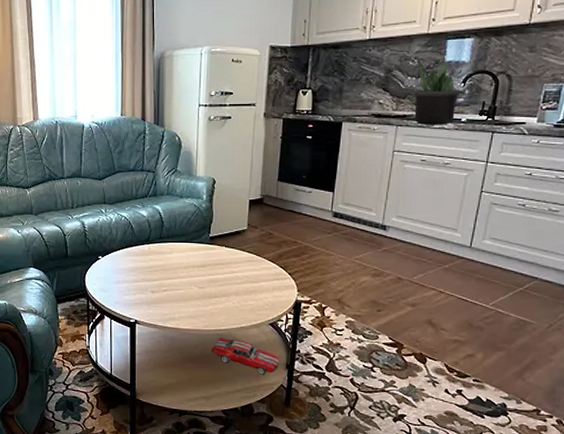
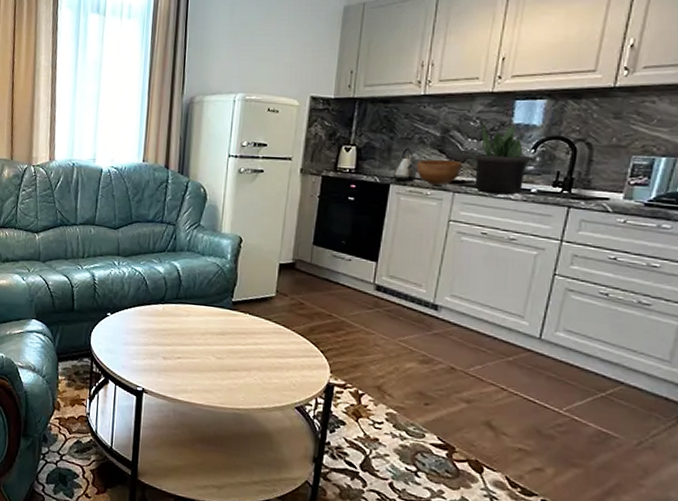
toy car: present [210,338,279,374] -> none [225,418,306,466]
kettle: none [344,88,365,119] -> present [392,148,417,182]
bowl: none [364,97,404,120] -> present [416,159,463,185]

